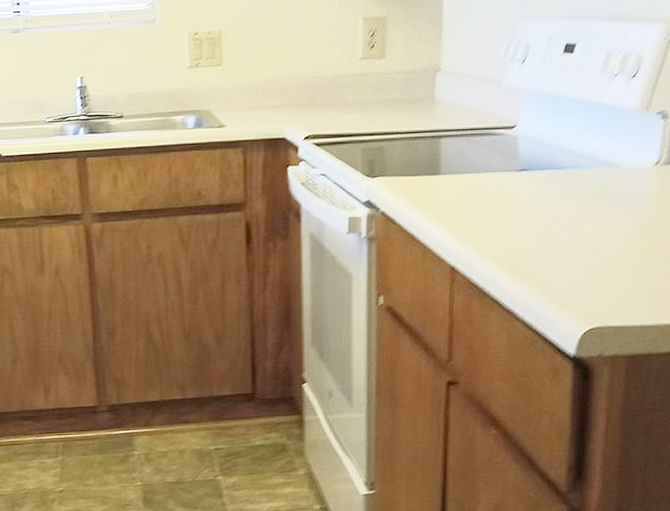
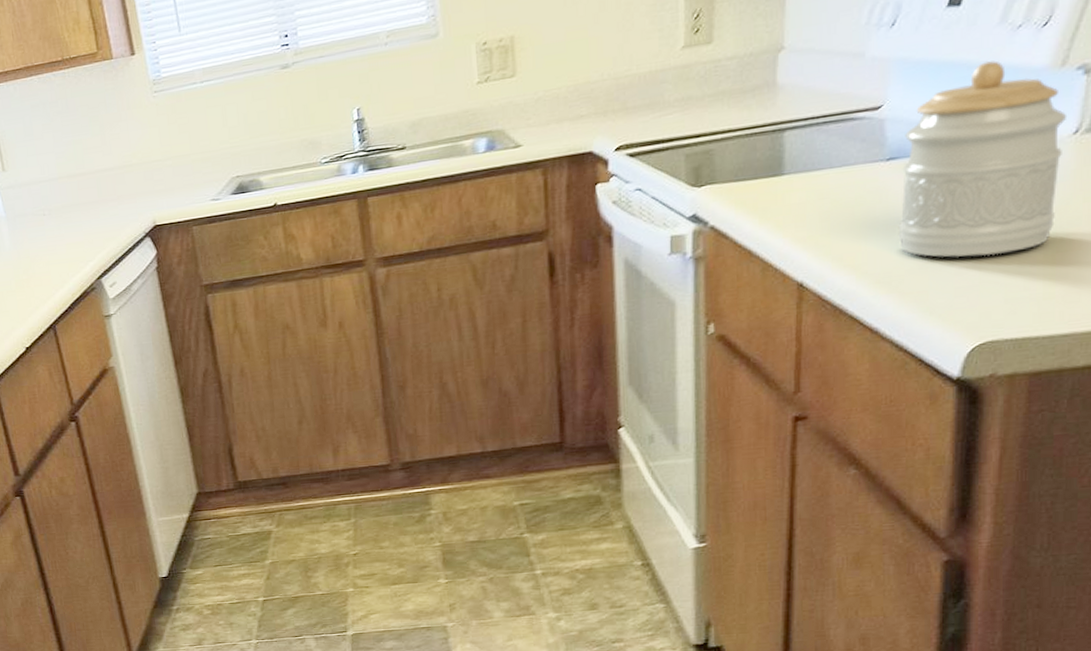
jar: none [528,100,651,257] -> present [898,60,1068,258]

